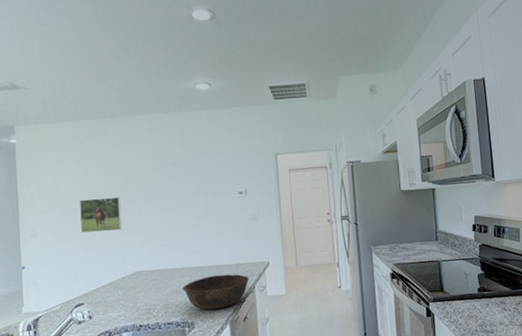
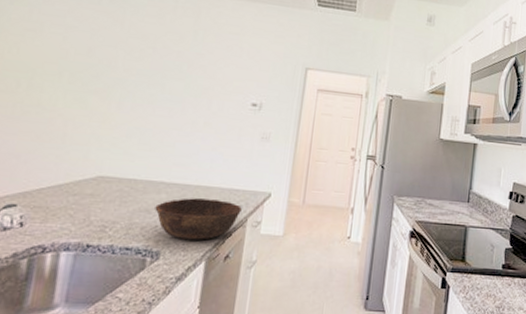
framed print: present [79,196,122,233] -> none [36,73,101,121]

